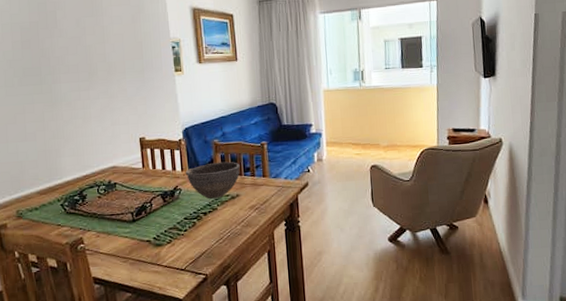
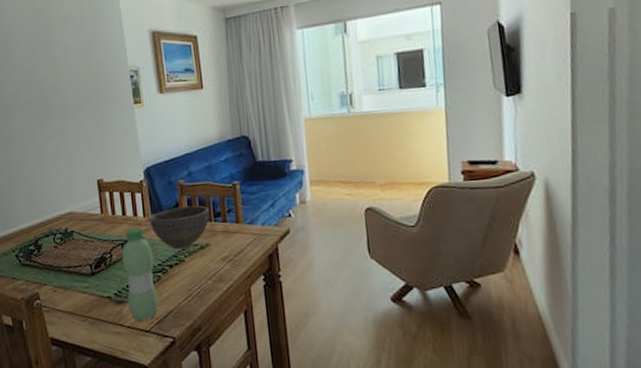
water bottle: none [160,180,194,262] -> present [121,227,159,322]

